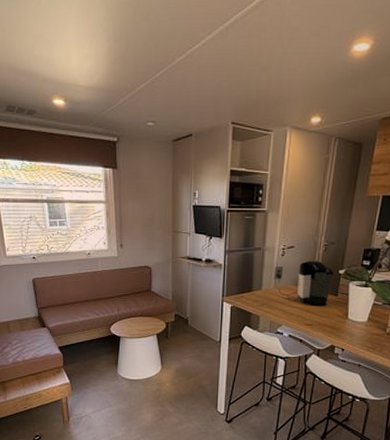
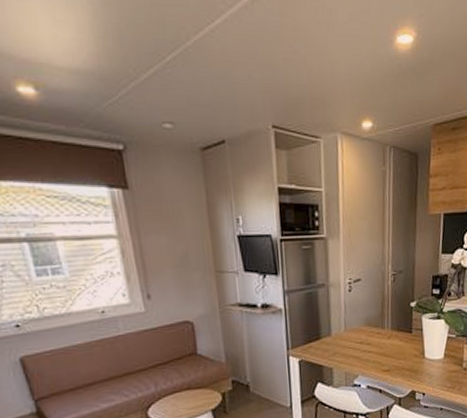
coffee maker: present [273,260,335,306] -> none [342,293,406,348]

